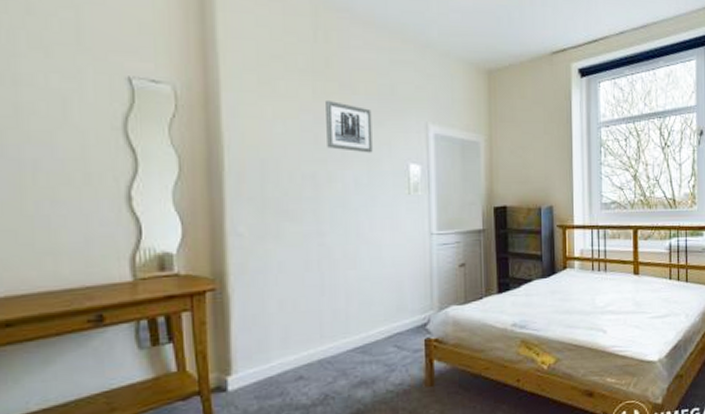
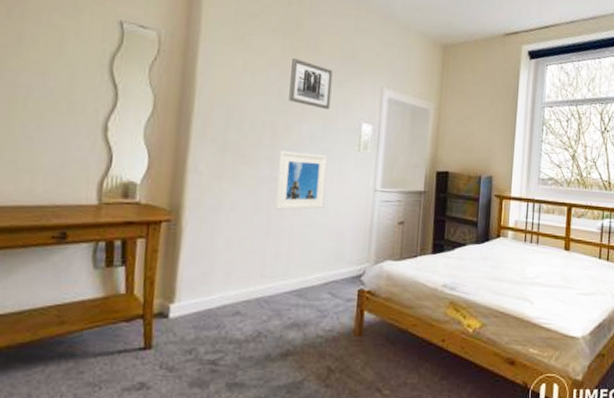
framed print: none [324,201,379,265] -> present [274,151,329,210]

